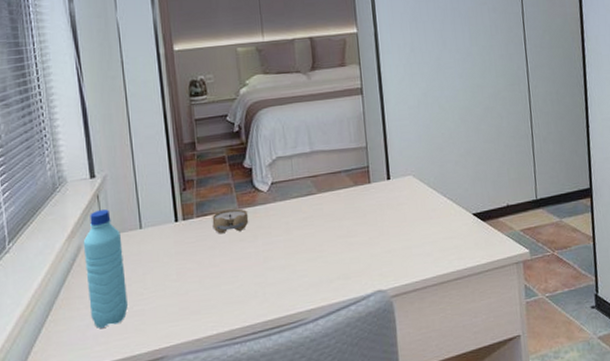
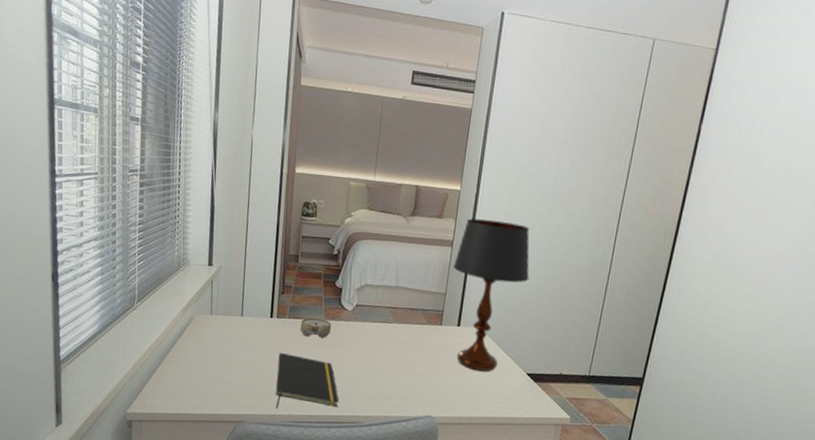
water bottle: present [83,209,128,328] -> none [191,293,225,387]
notepad: none [193,257,275,330] -> present [275,353,339,408]
table lamp: none [368,55,450,225] -> present [453,218,530,372]

